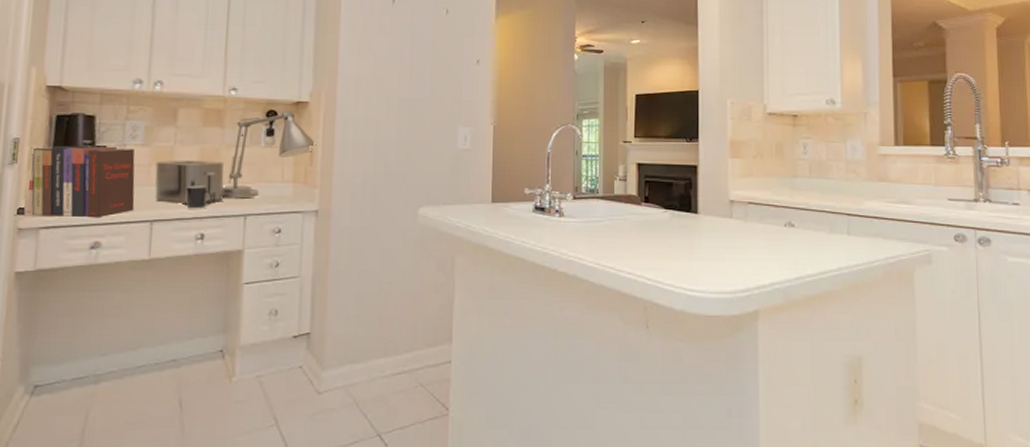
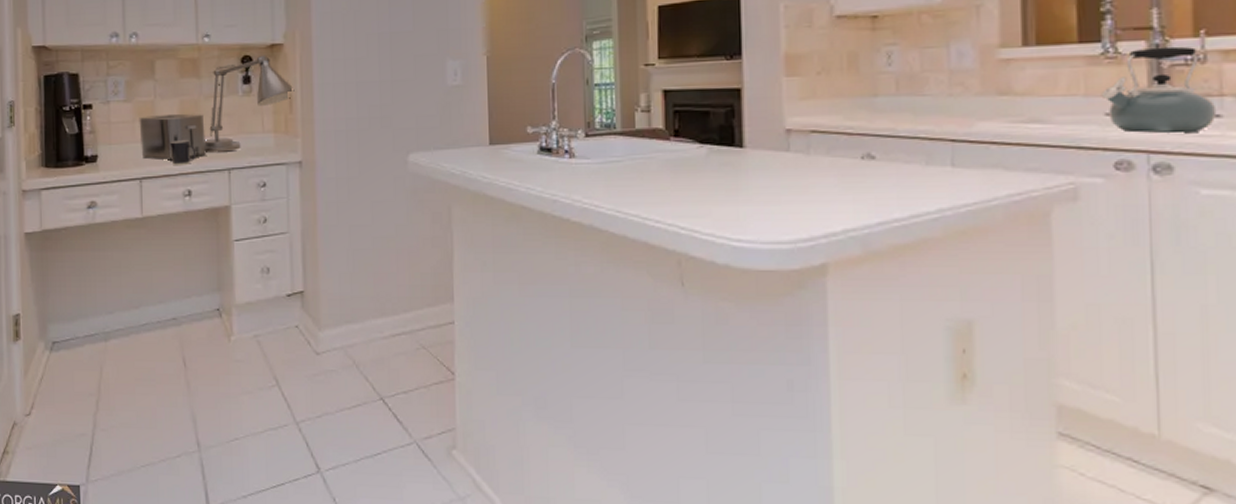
books: present [14,145,135,218] -> none [17,104,124,178]
kettle: none [945,152,1017,216] -> present [1101,46,1217,134]

